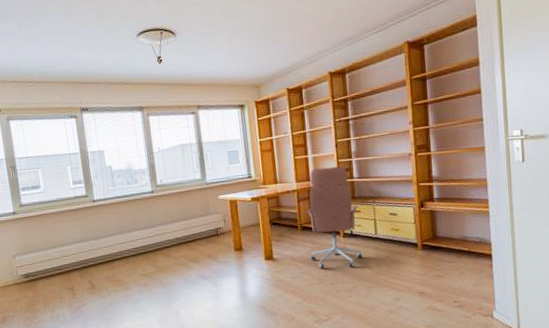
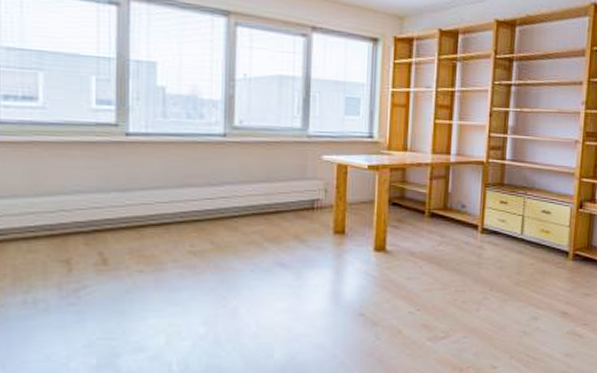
office chair: present [307,166,363,269] -> none [435,140,505,273]

